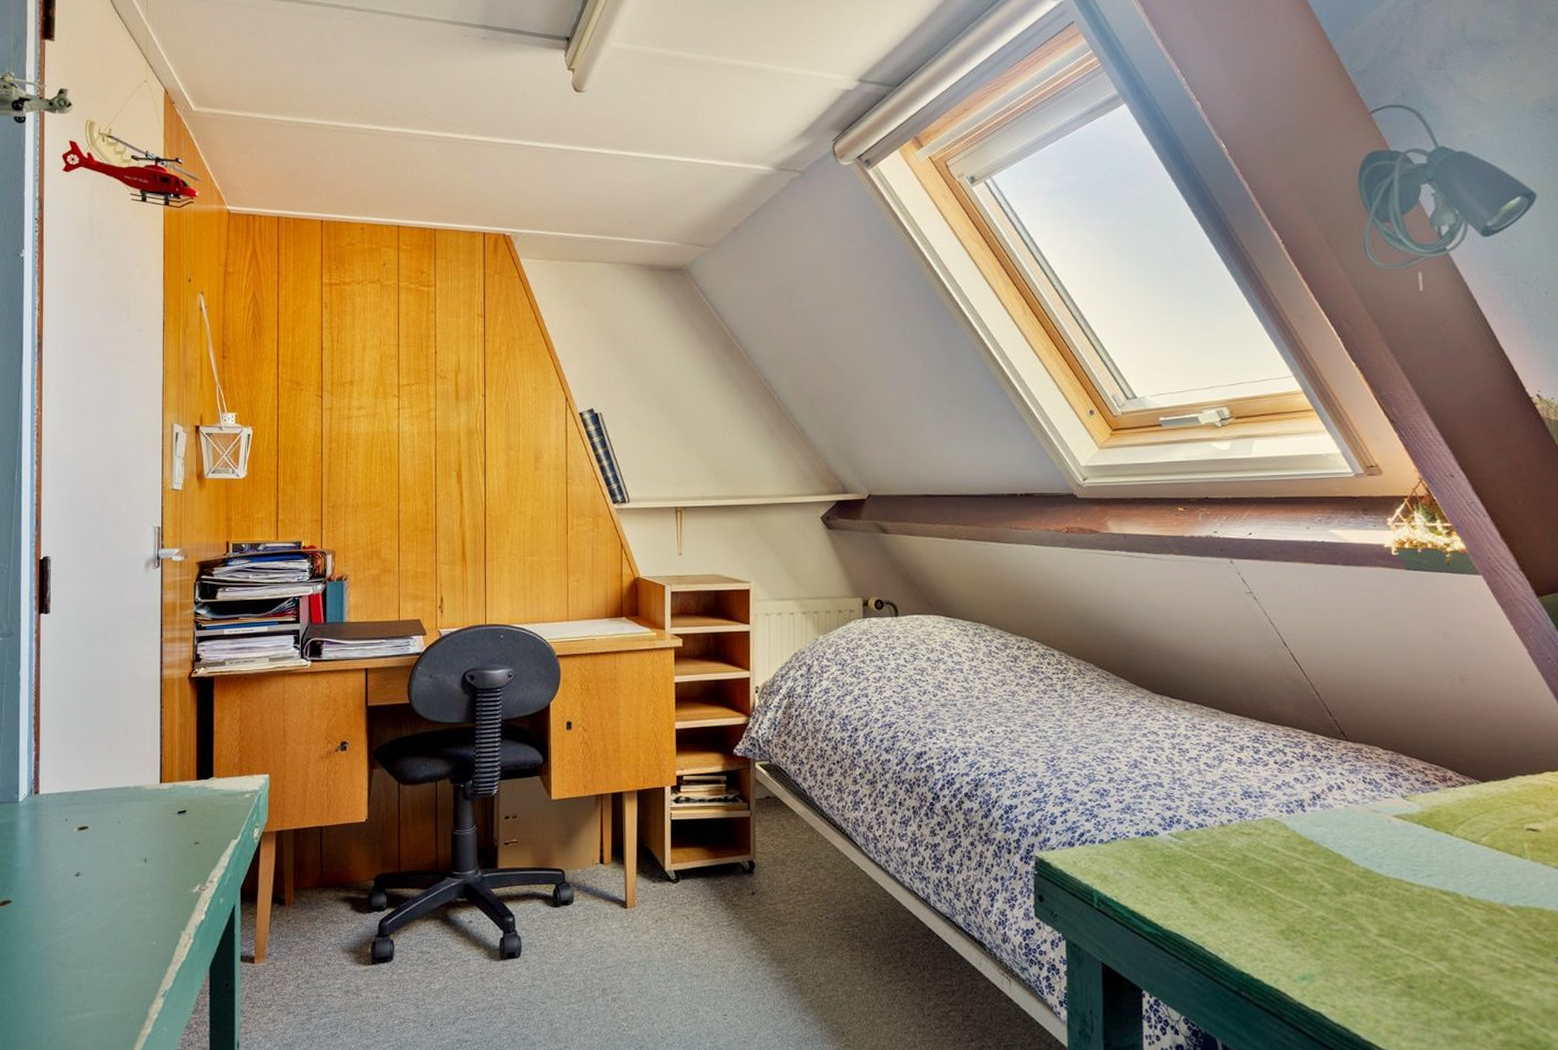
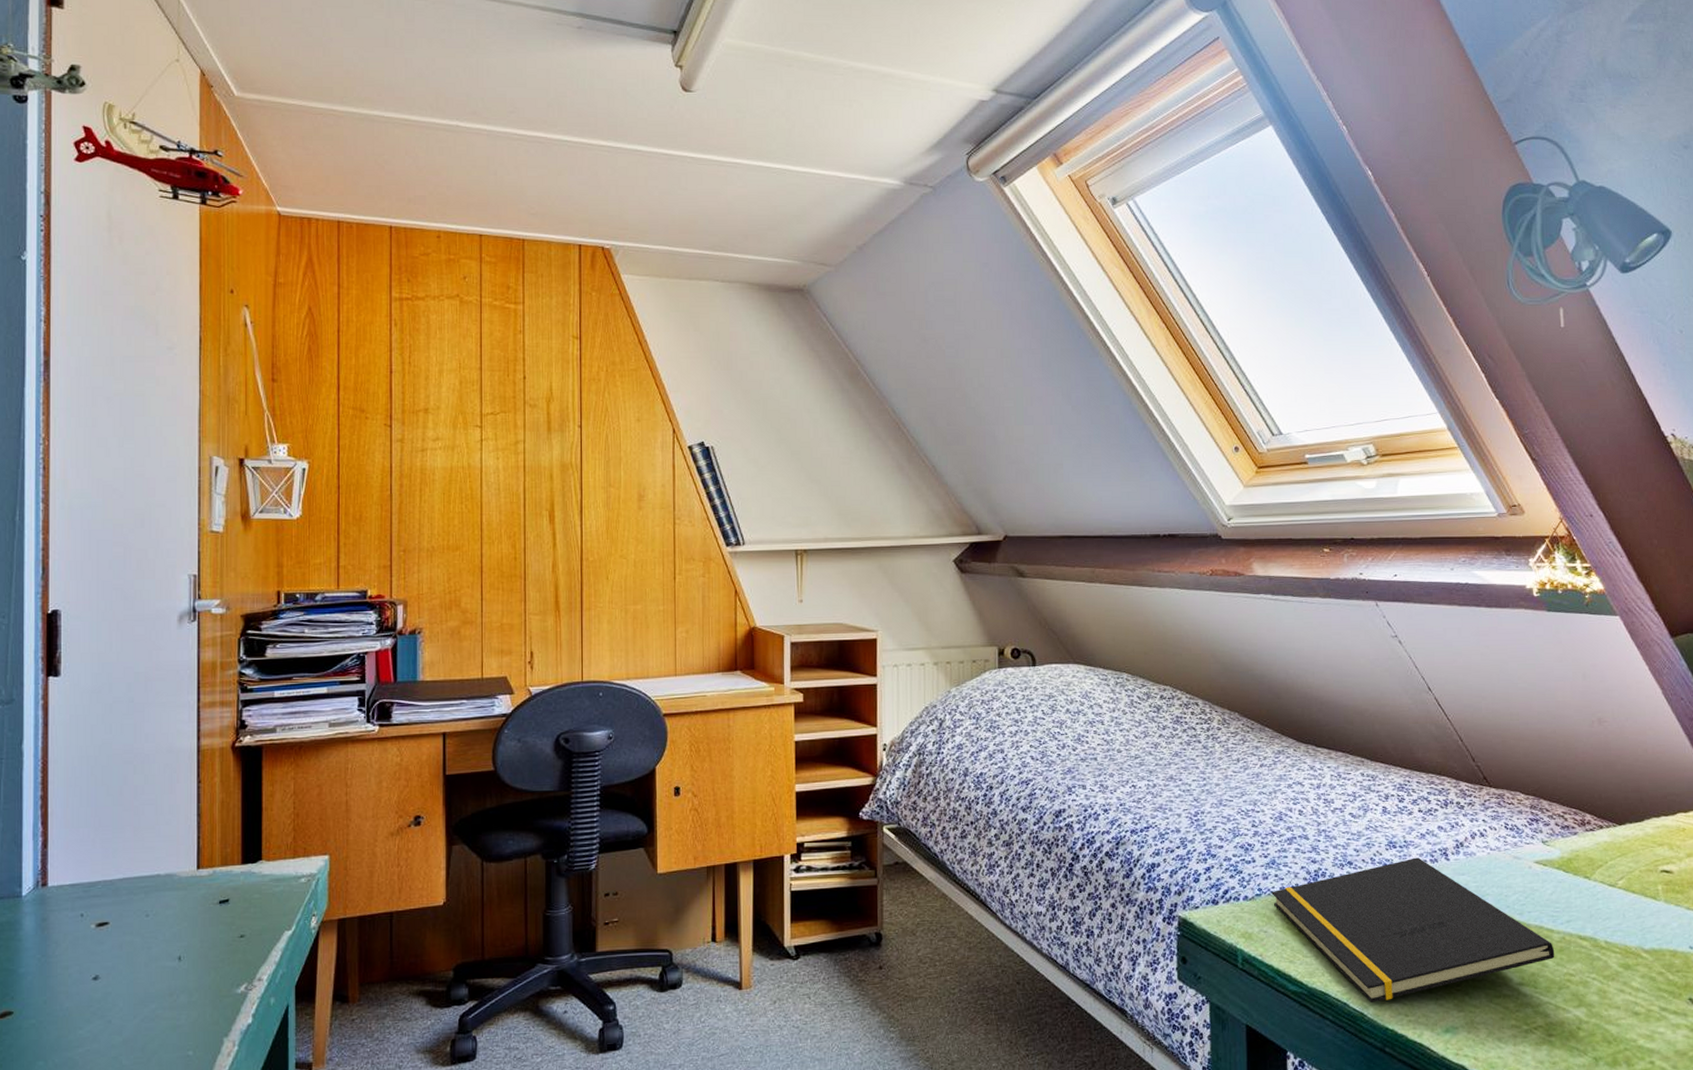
notepad: none [1127,808,1415,947] -> present [1271,857,1555,1002]

